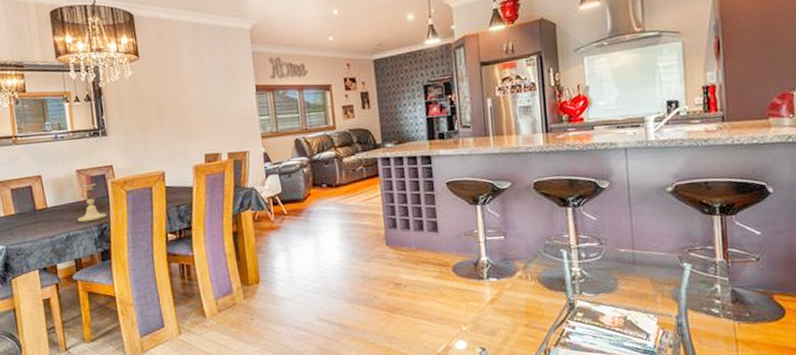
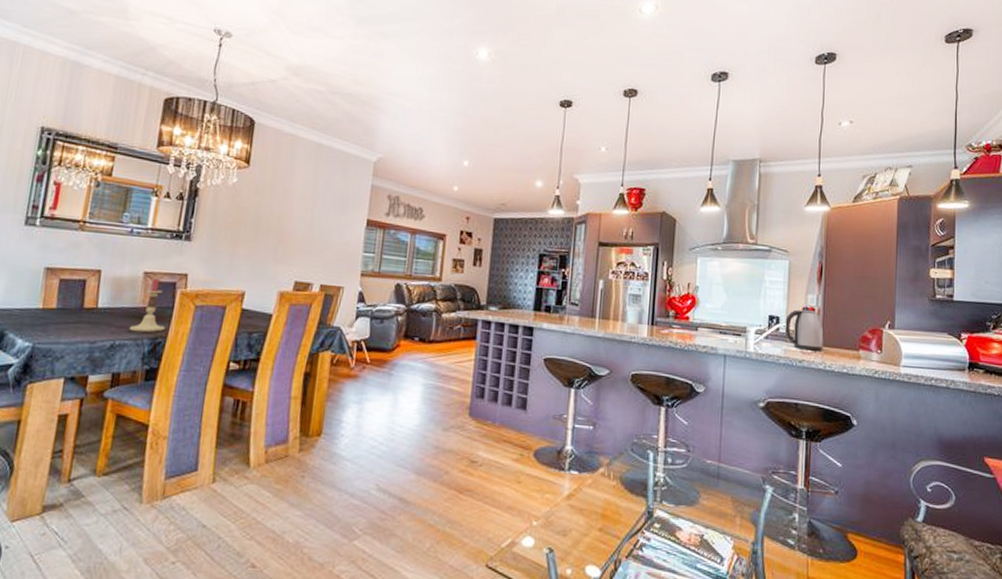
kettle: none [685,86,729,129] -> present [785,309,824,352]

